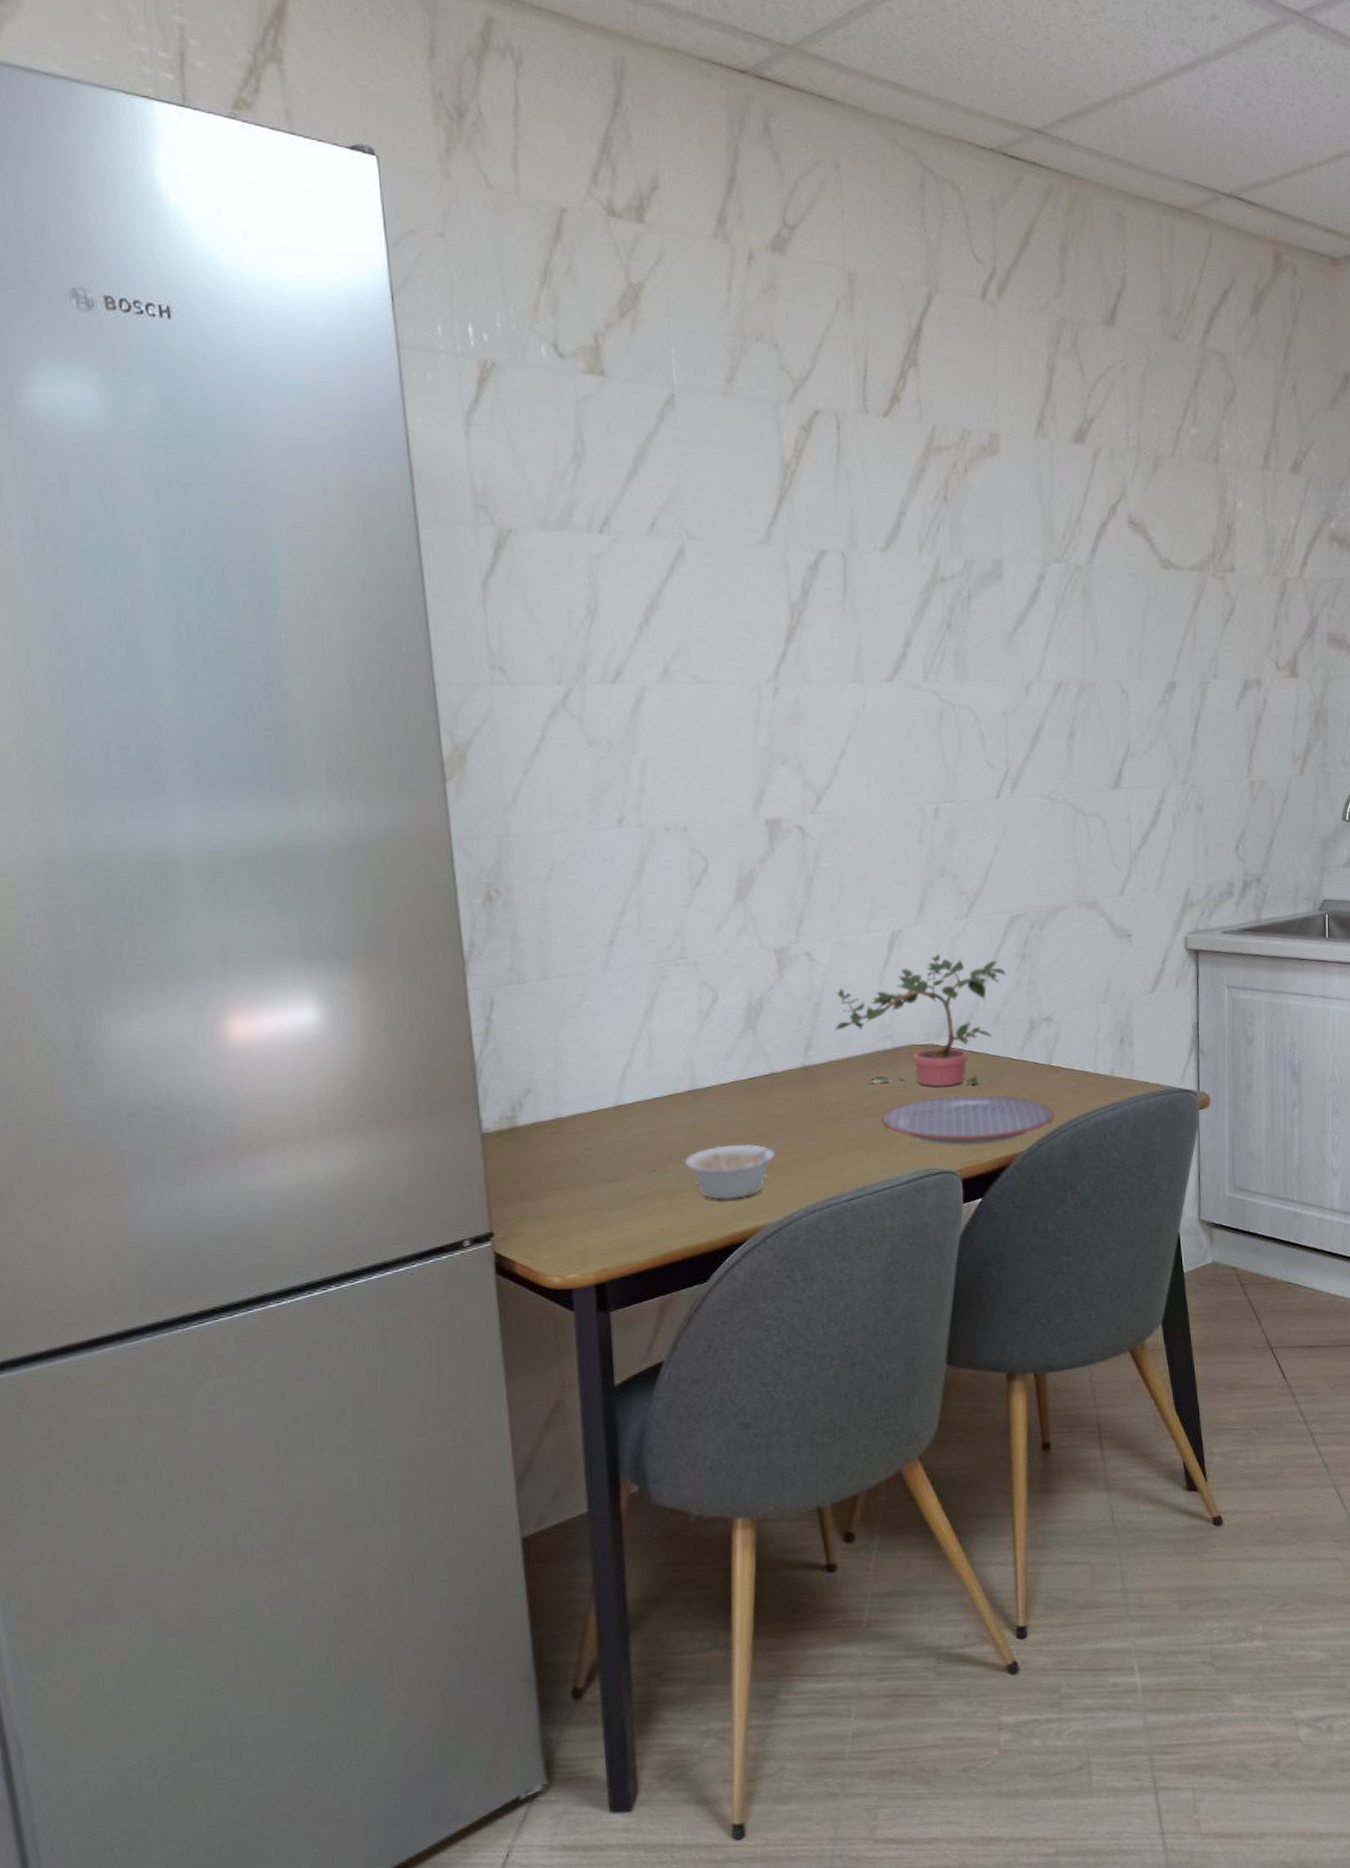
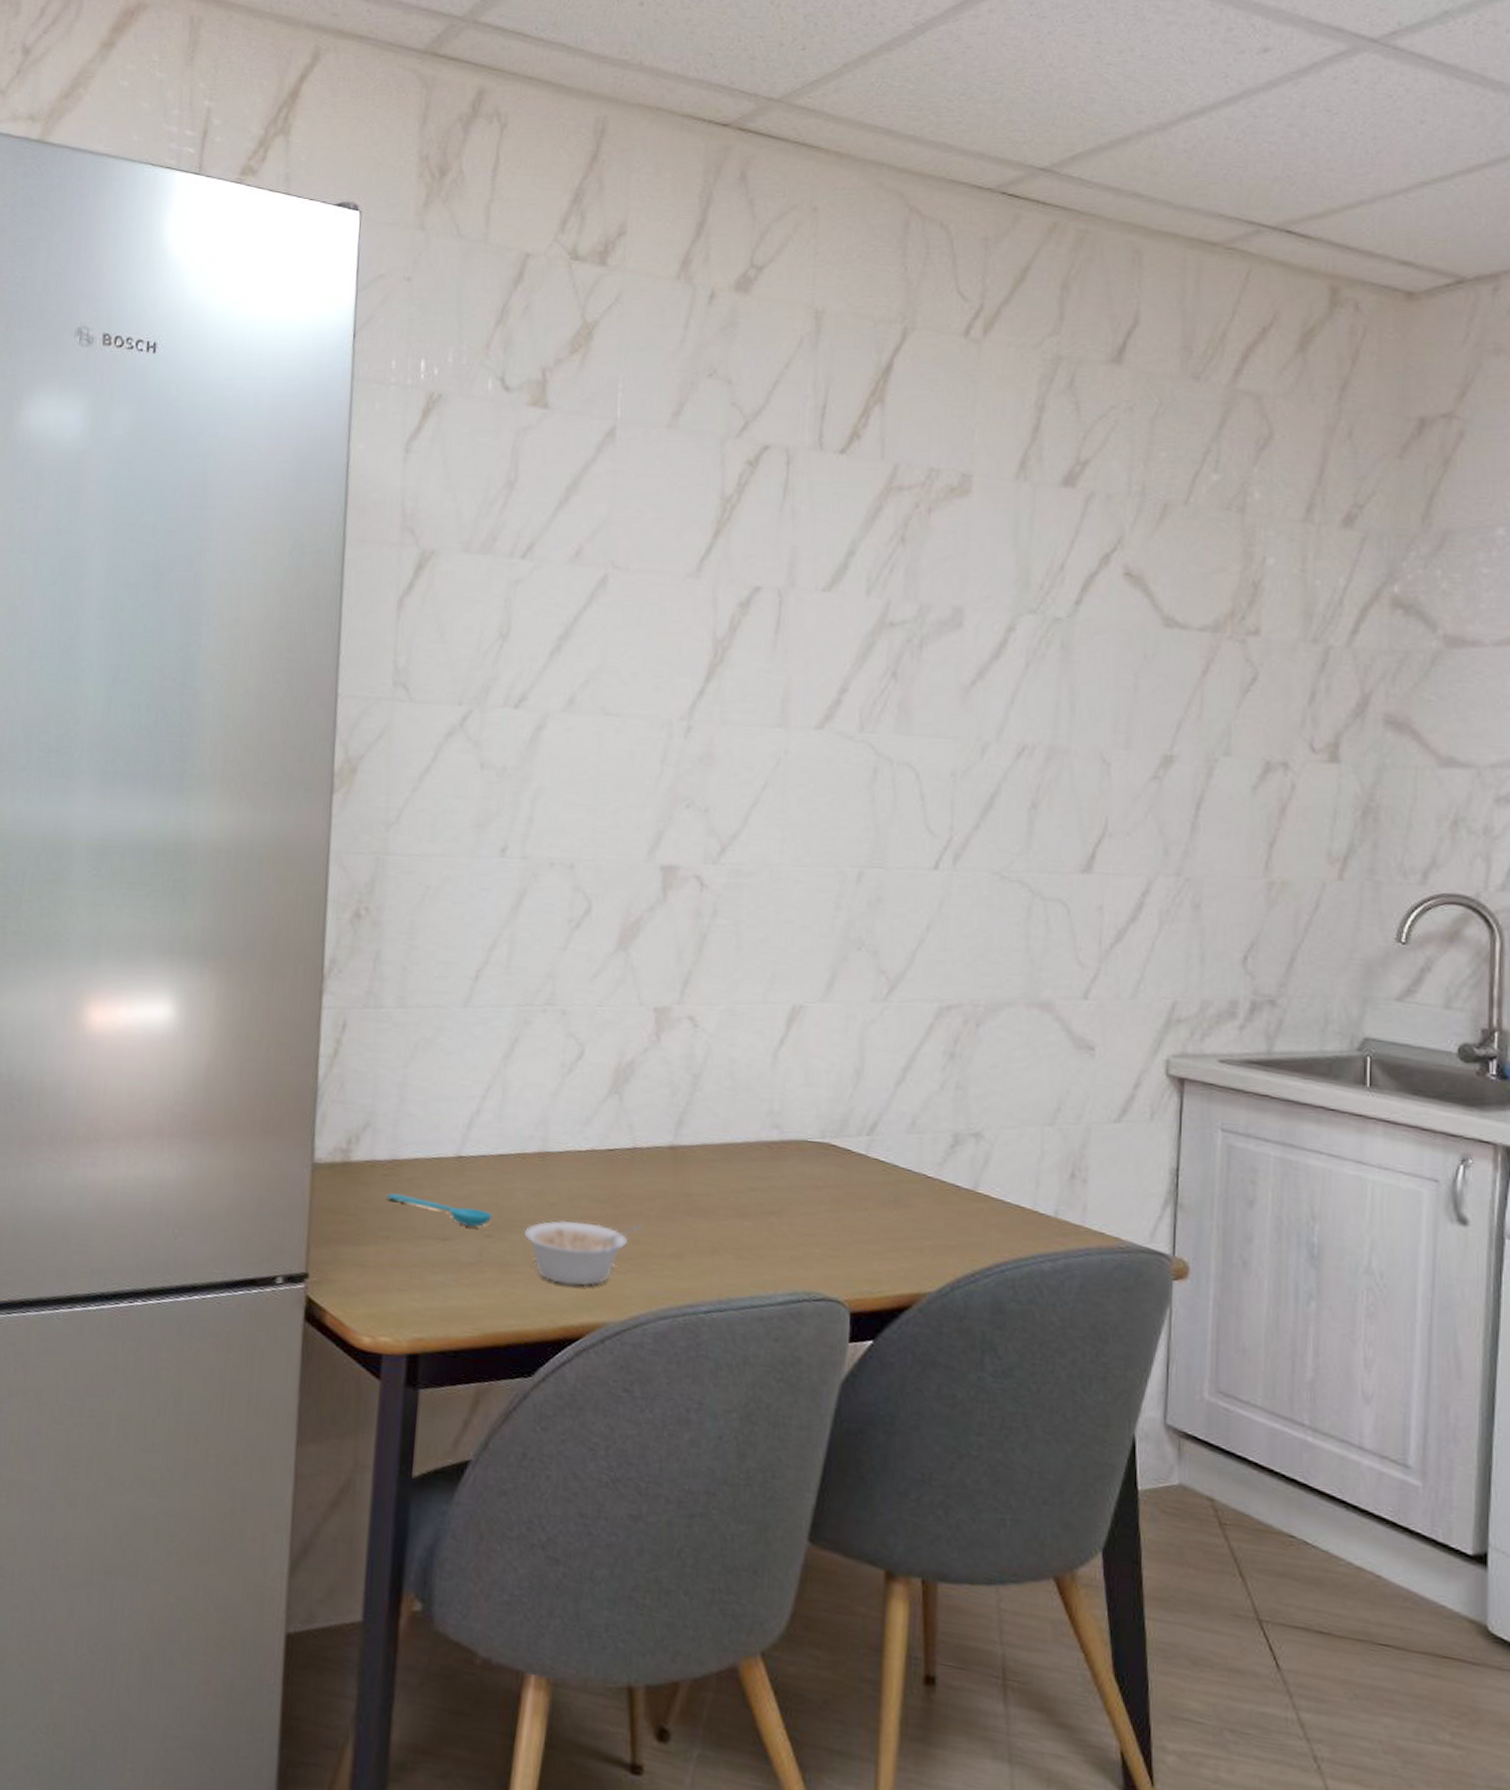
spoon: none [555,1147,654,1165] -> present [385,1193,492,1227]
potted plant: present [835,953,1006,1087] -> none [713,1038,928,1201]
plate: present [882,1094,1054,1145] -> none [758,1206,976,1275]

